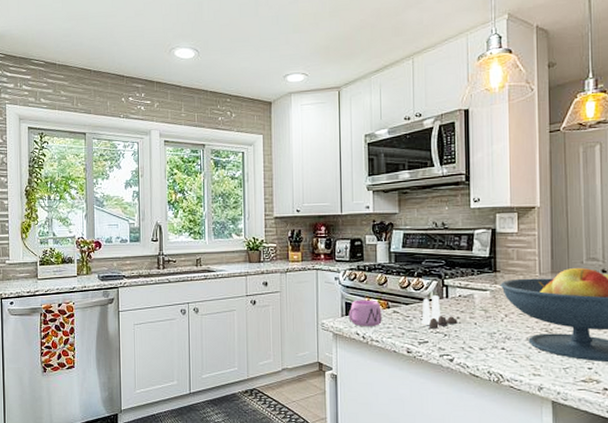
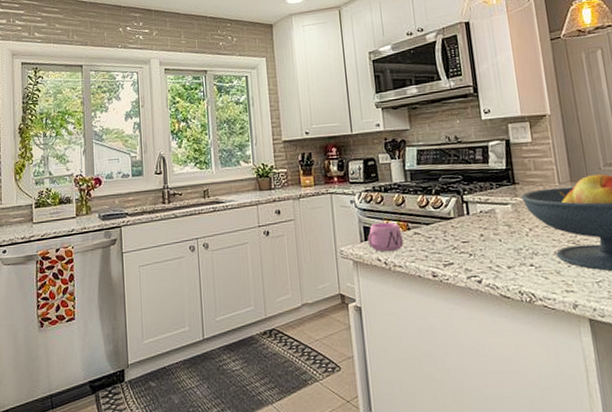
salt and pepper shaker set: present [420,295,458,329] -> none [443,213,482,249]

